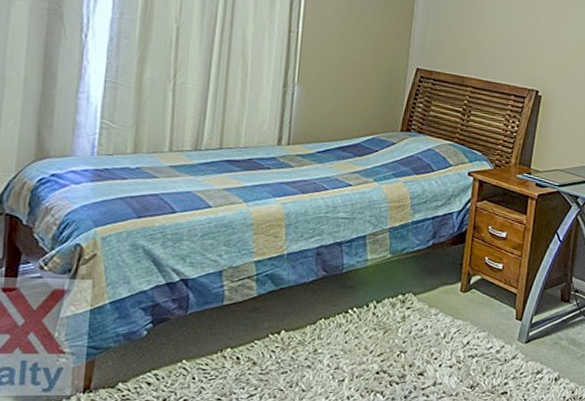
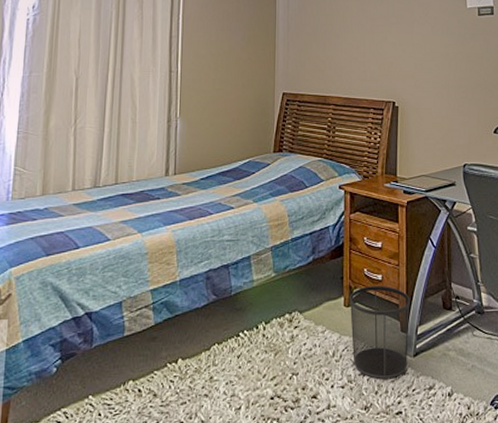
waste bin: none [464,274,529,362] -> present [350,285,410,380]

